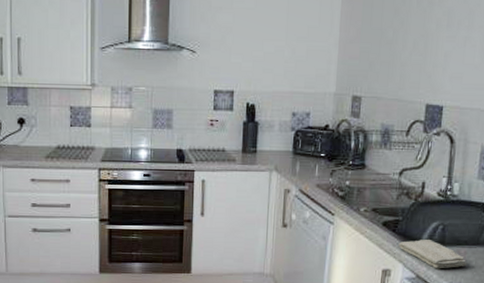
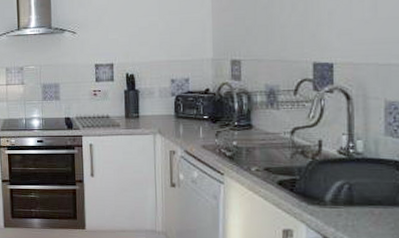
washcloth: present [399,240,467,269] -> none [299,199,384,231]

